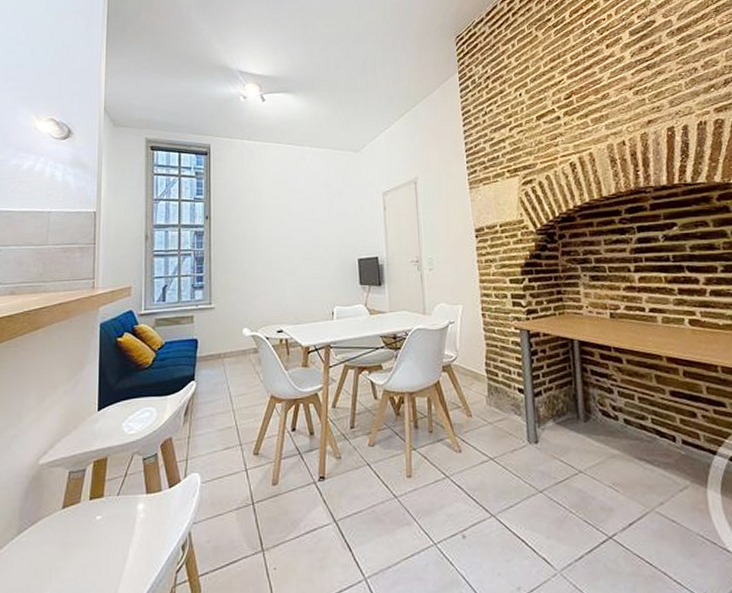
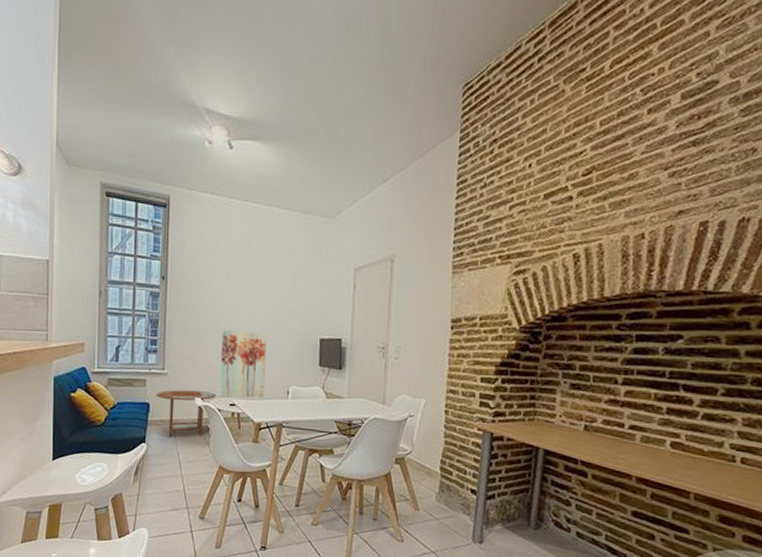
side table: none [204,321,263,371] -> present [156,390,216,437]
wall art: none [265,259,310,325] -> present [219,329,267,398]

